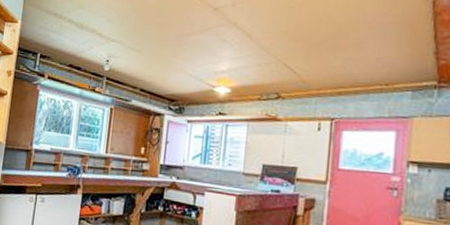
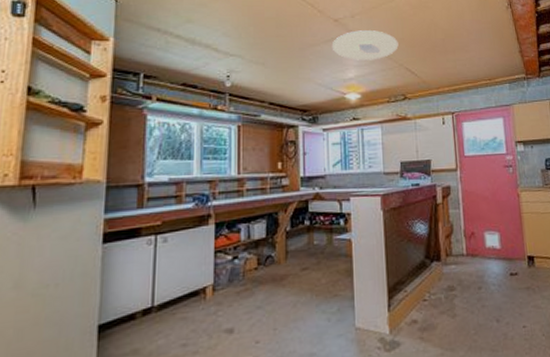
ceiling light: none [207,20,281,54] -> present [331,30,399,60]

